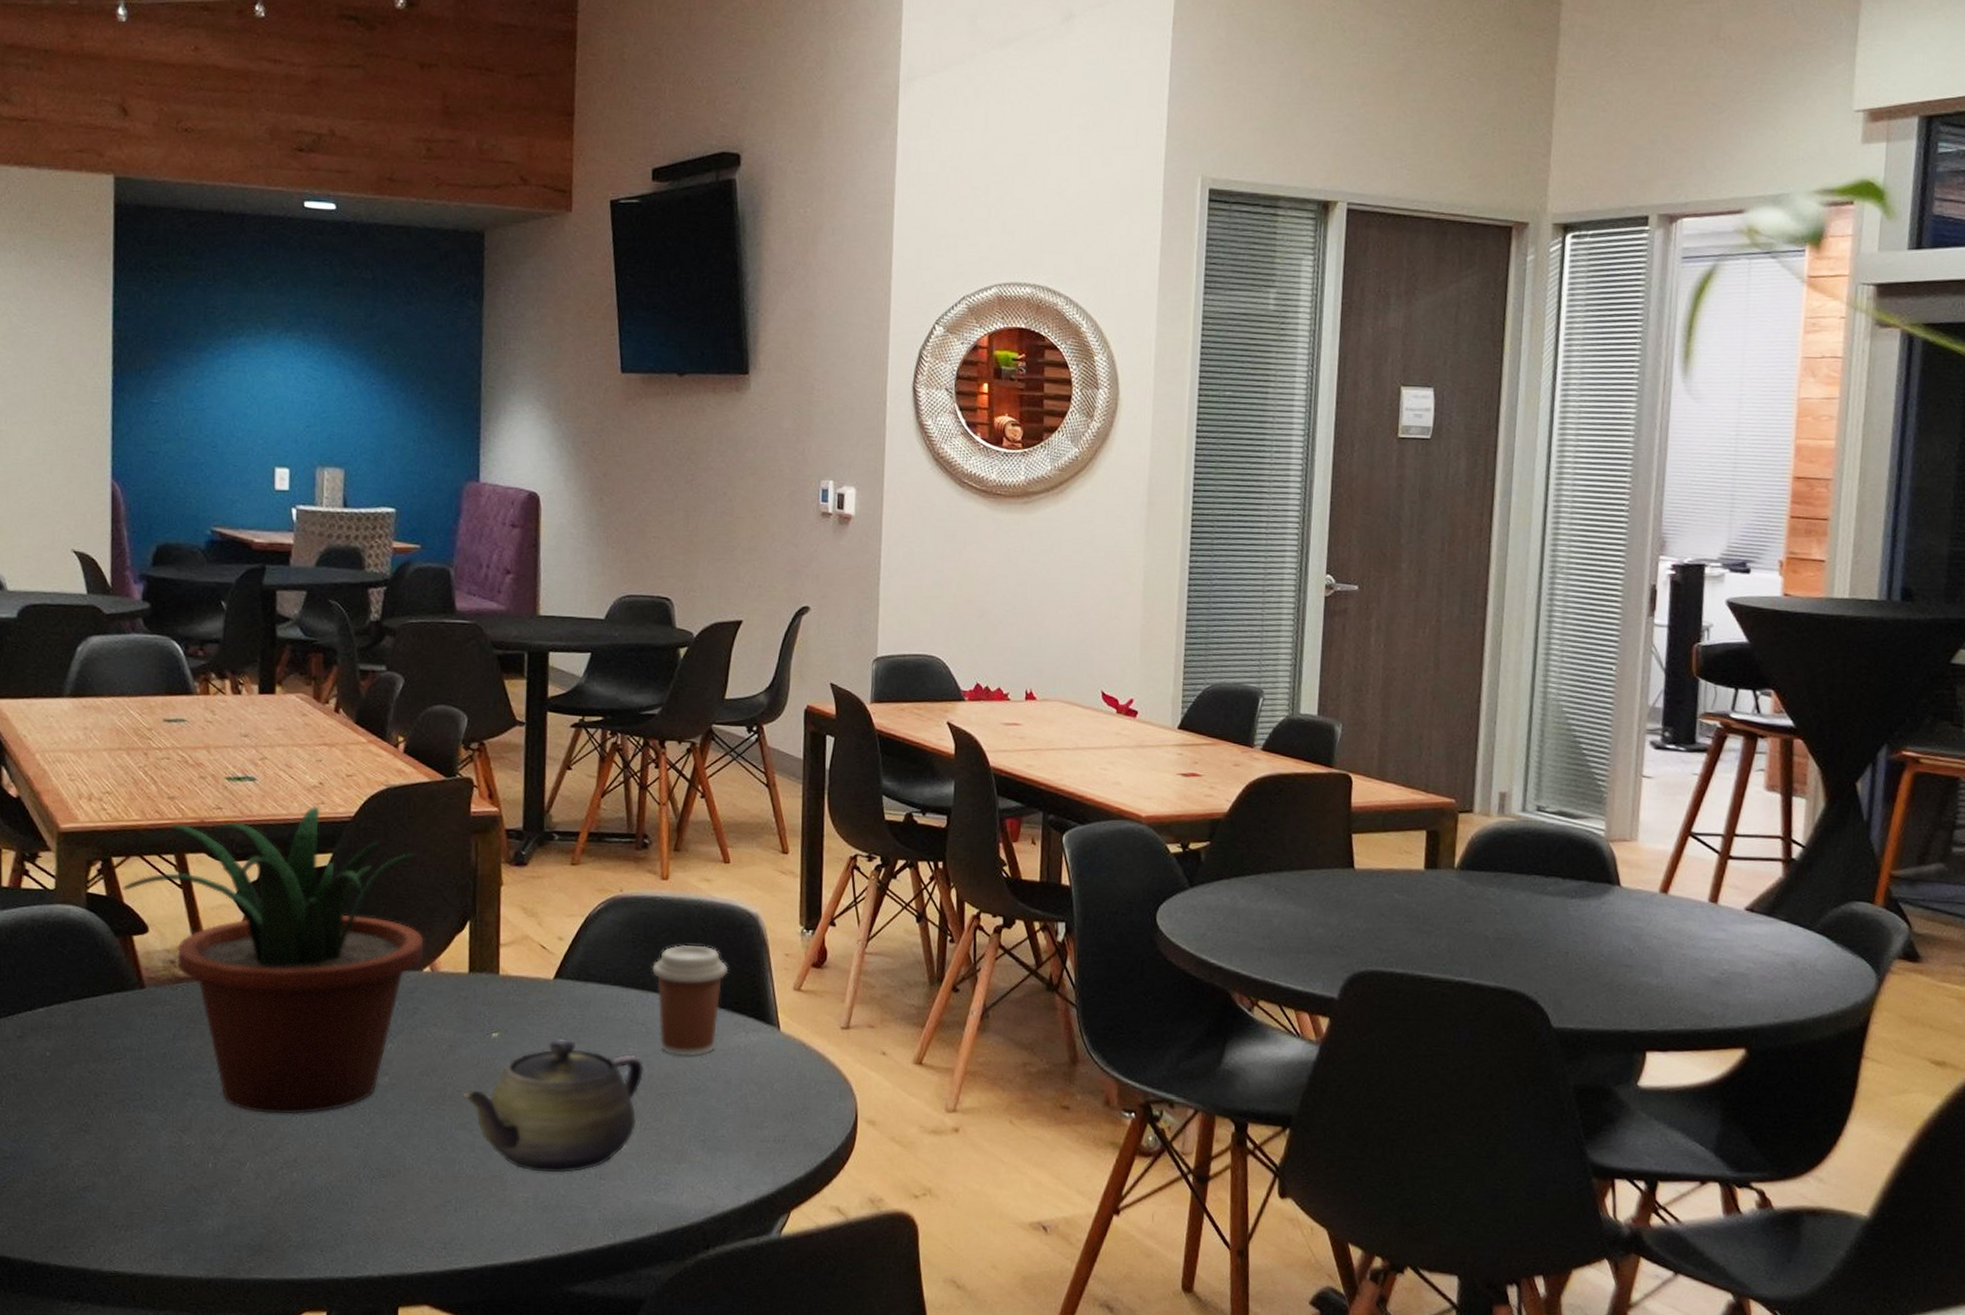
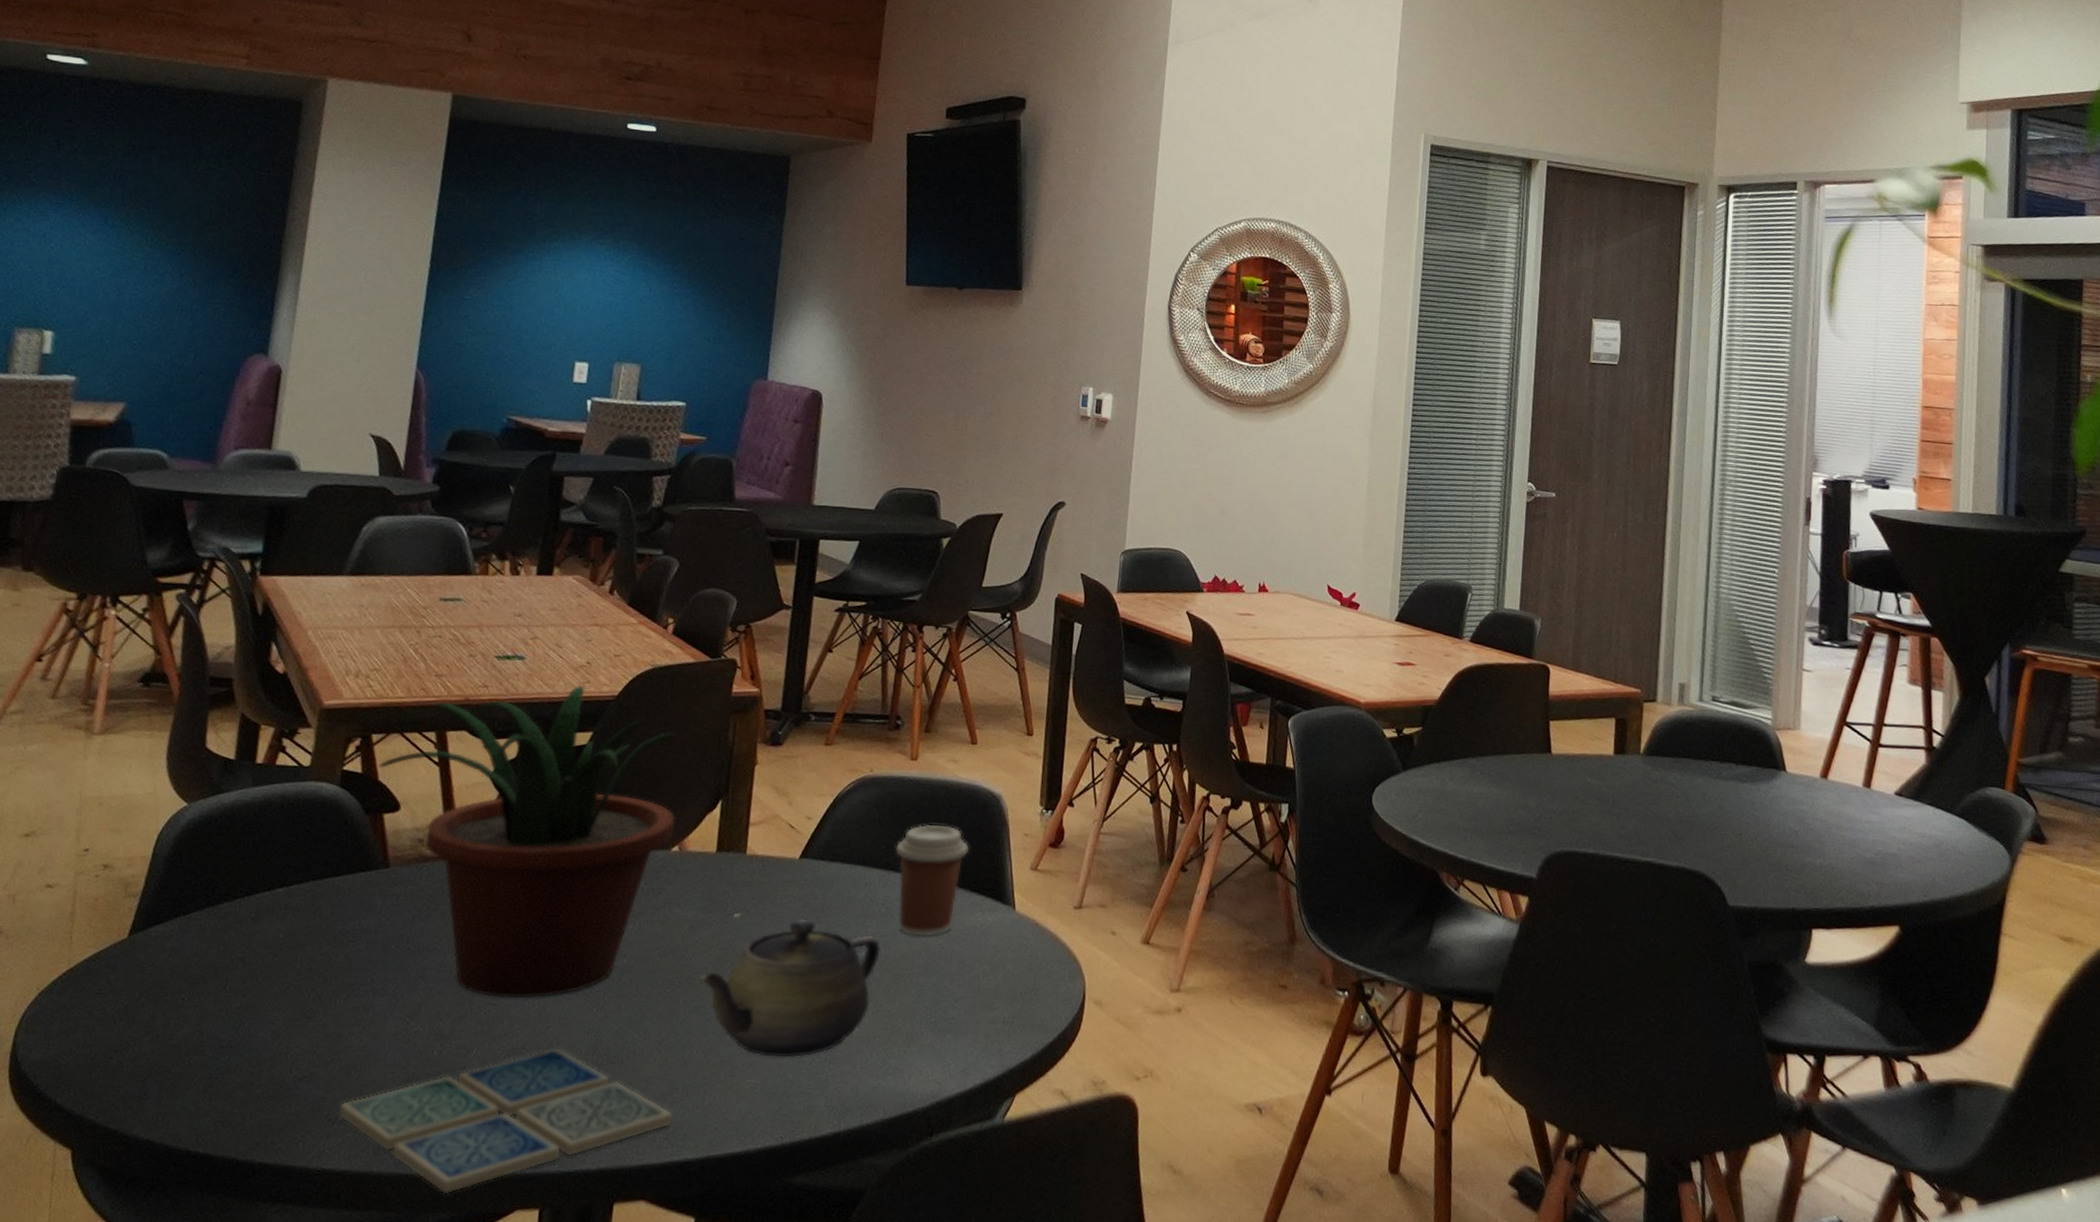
drink coaster: none [123,1161,449,1297] -> present [338,1048,674,1195]

